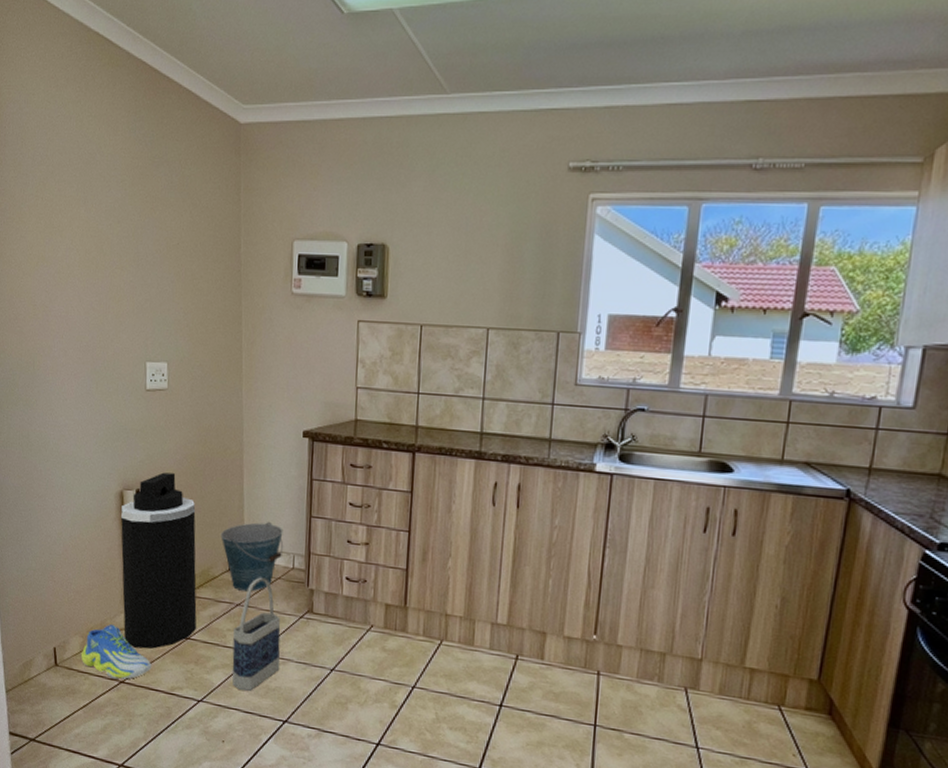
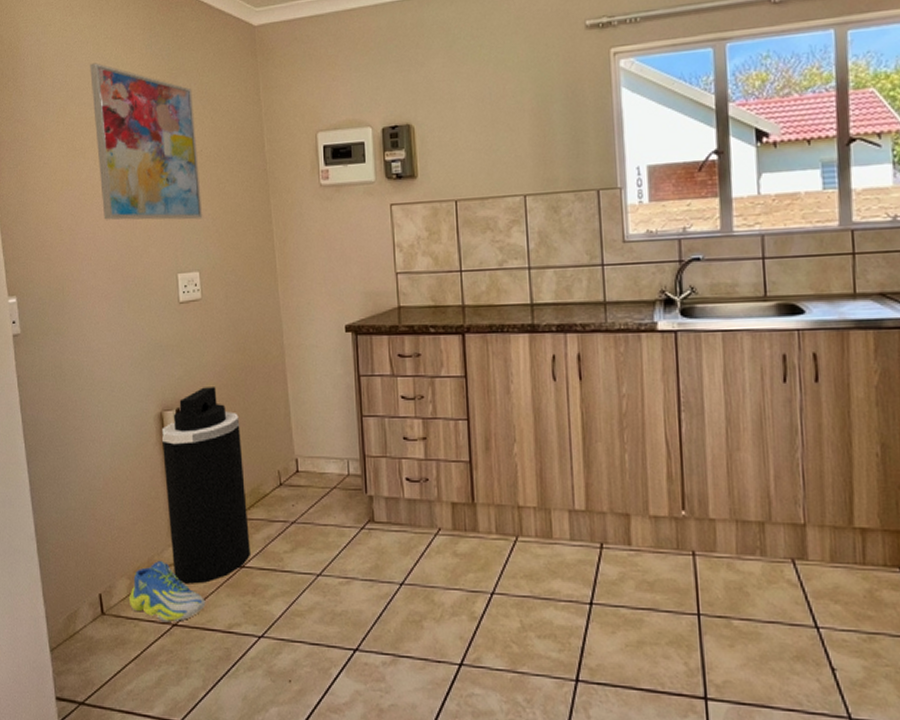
wall art: none [72,140,175,312] -> present [90,63,203,221]
bucket: present [220,521,284,591] -> none [268,426,337,506]
bag: present [232,577,281,691] -> none [291,489,345,619]

